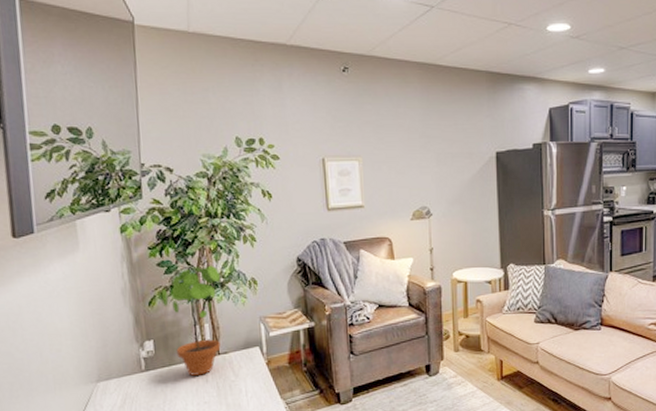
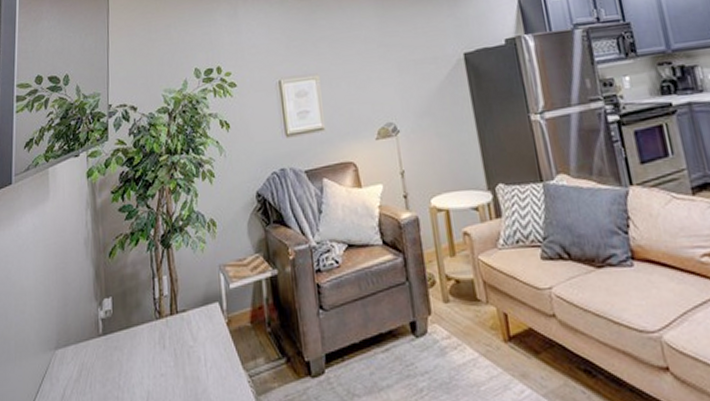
potted plant: present [161,265,221,376] -> none [121,207,180,340]

